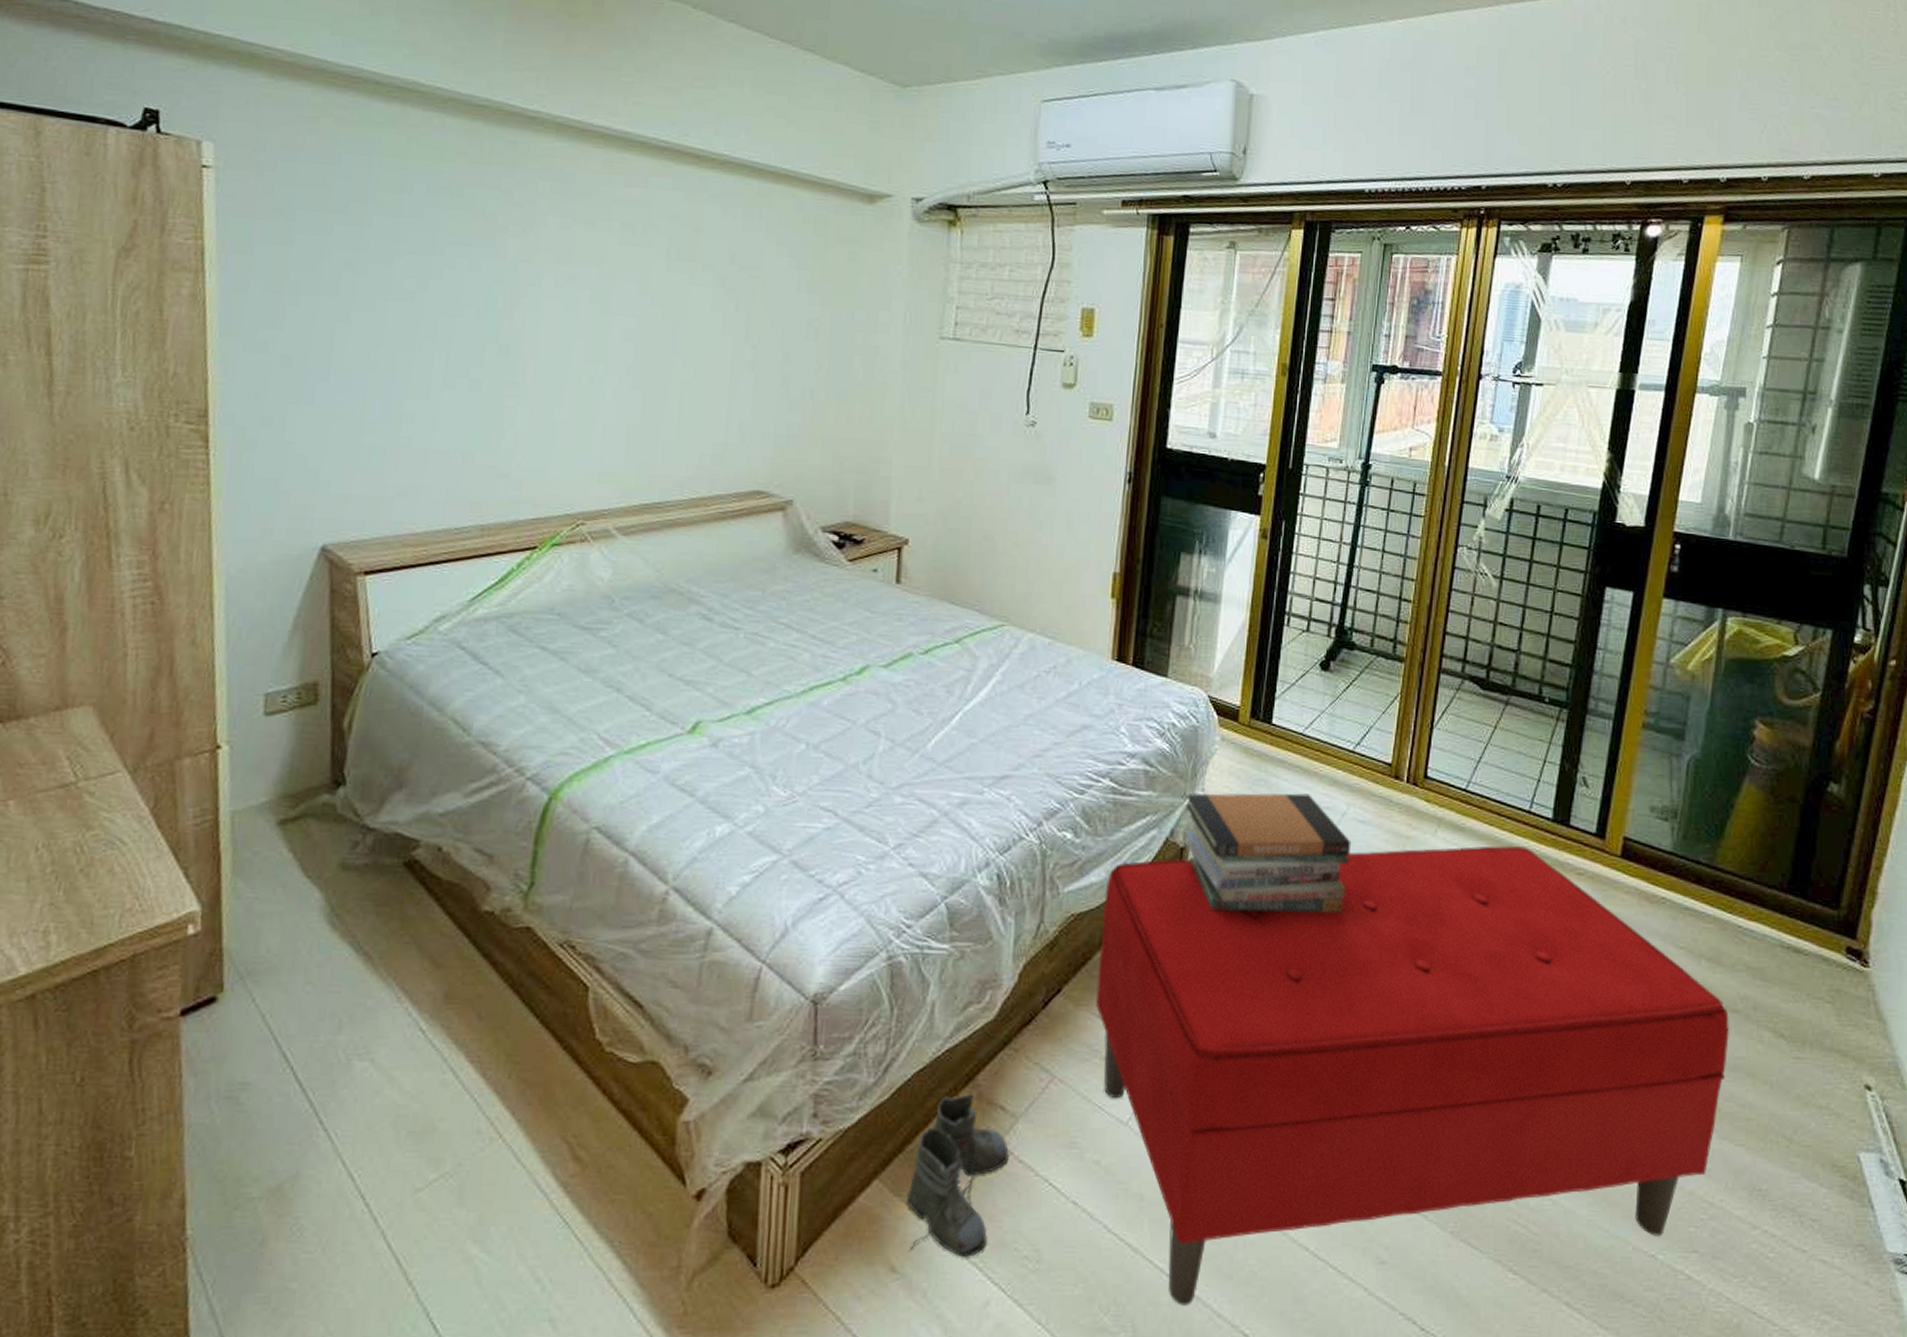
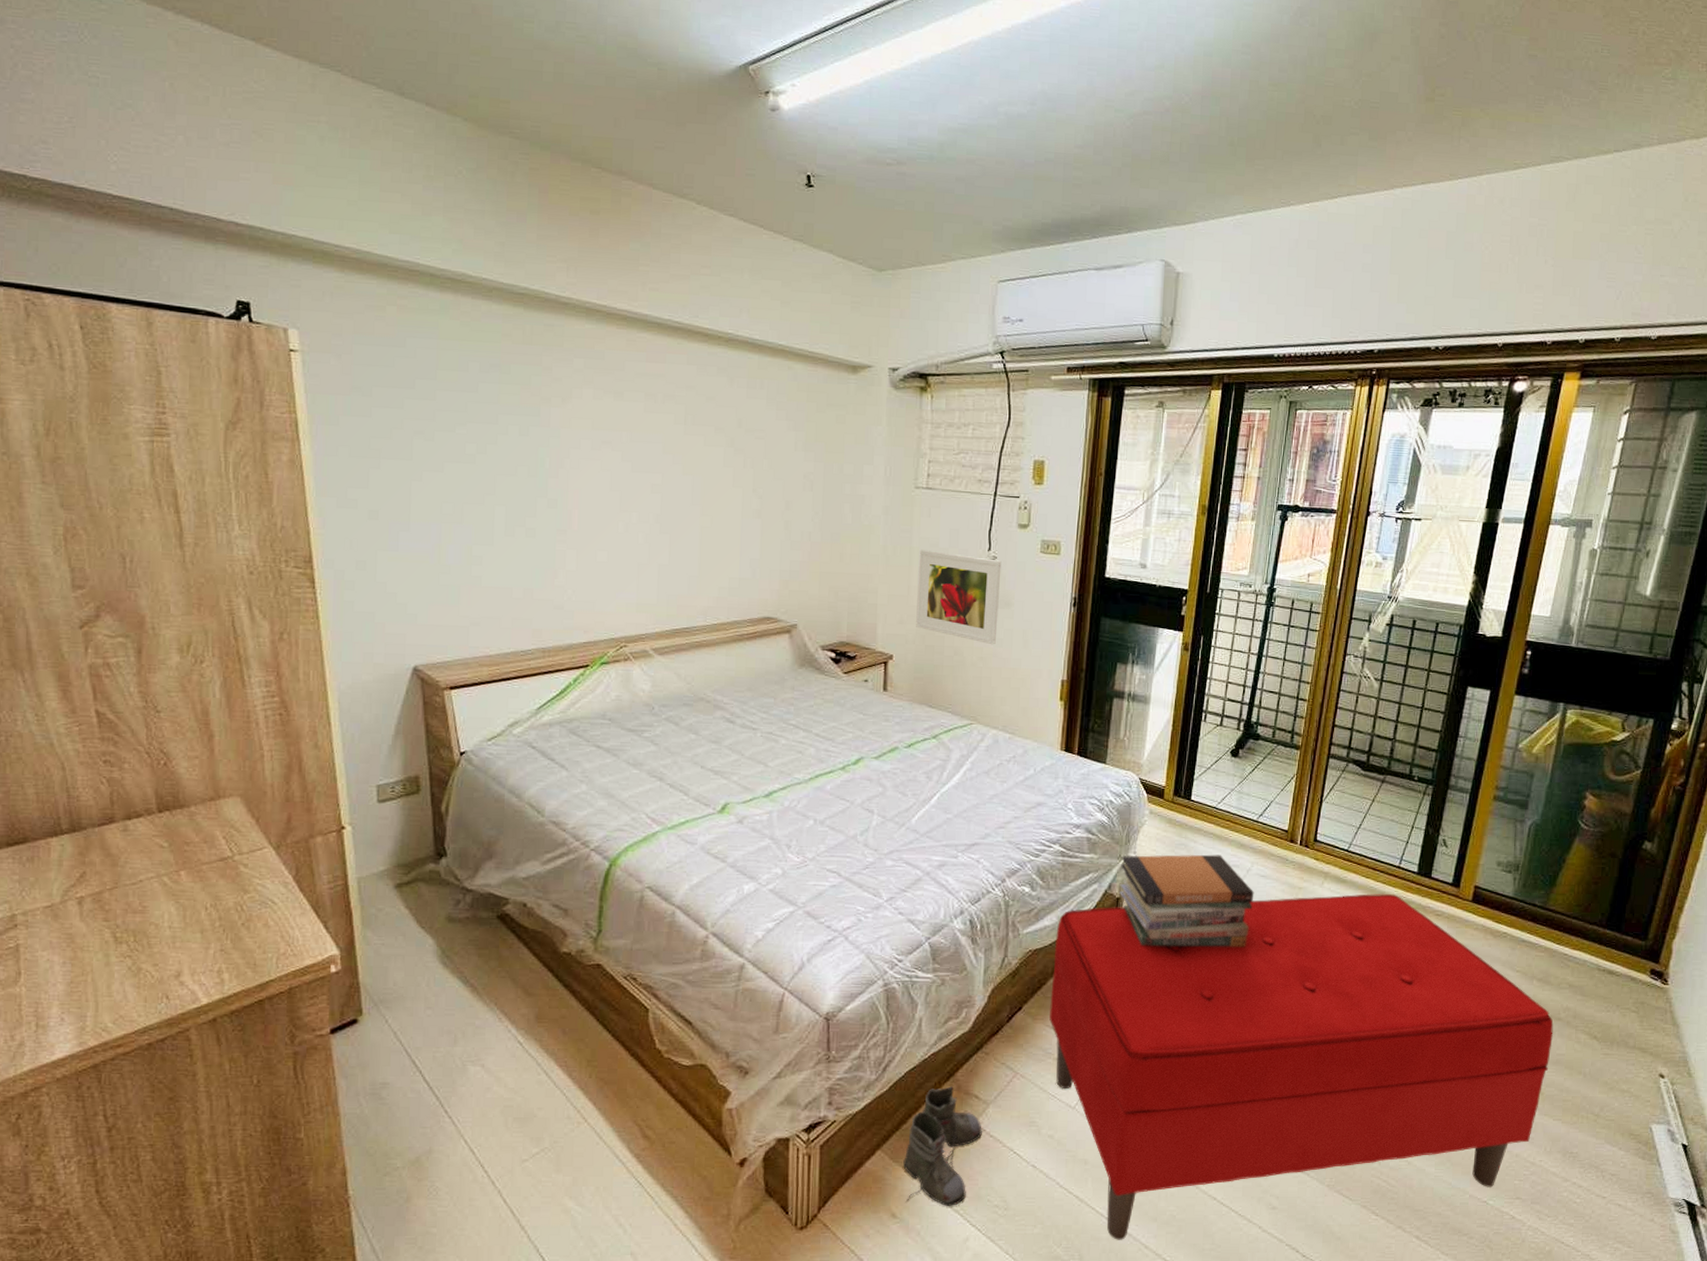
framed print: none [937,411,1042,529] -> present [916,549,1002,645]

